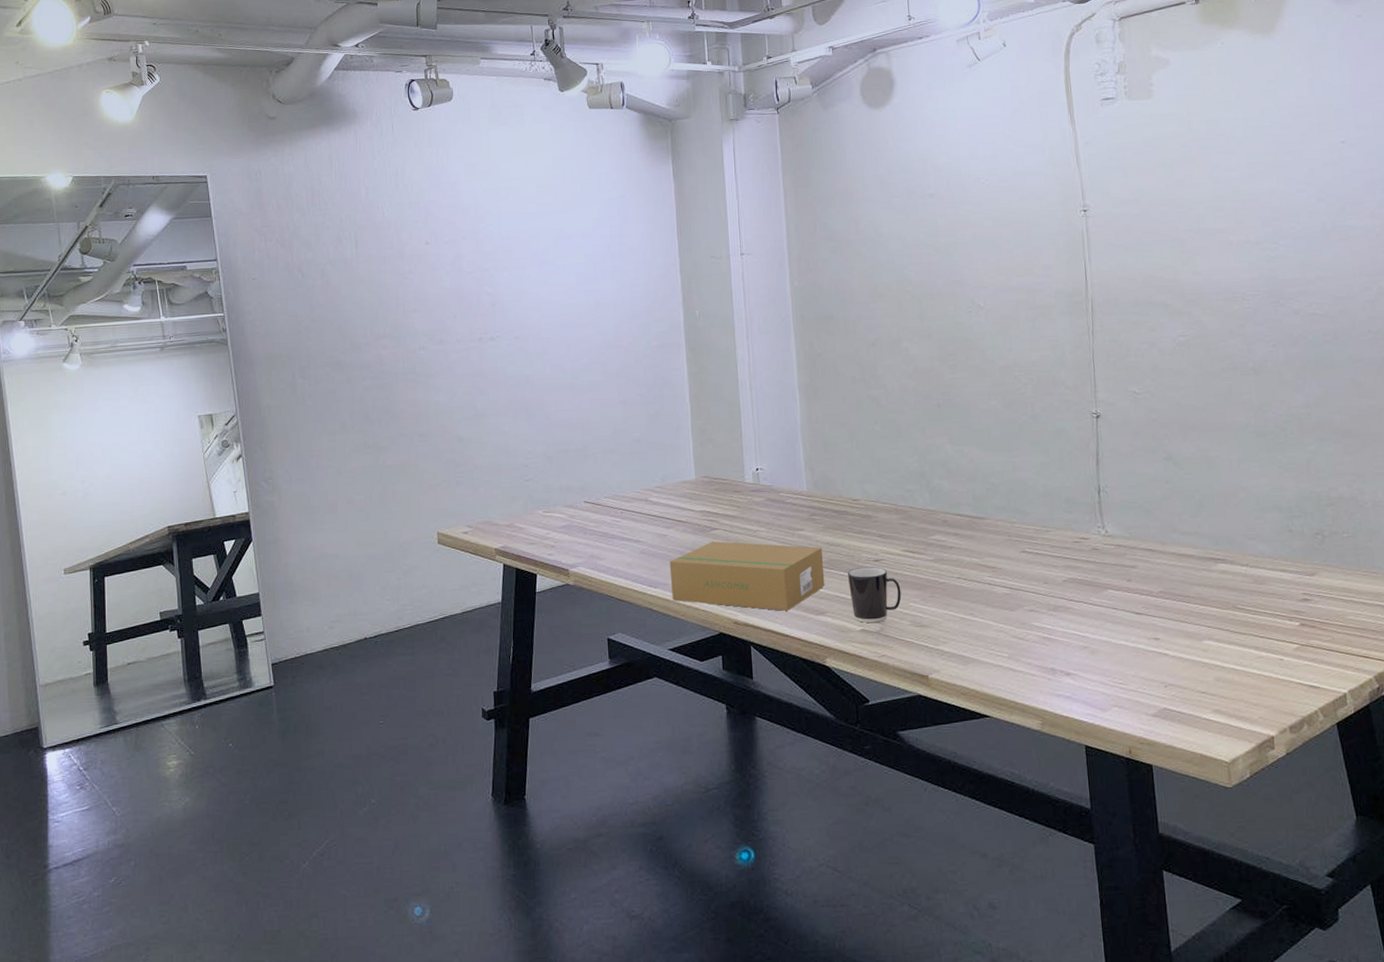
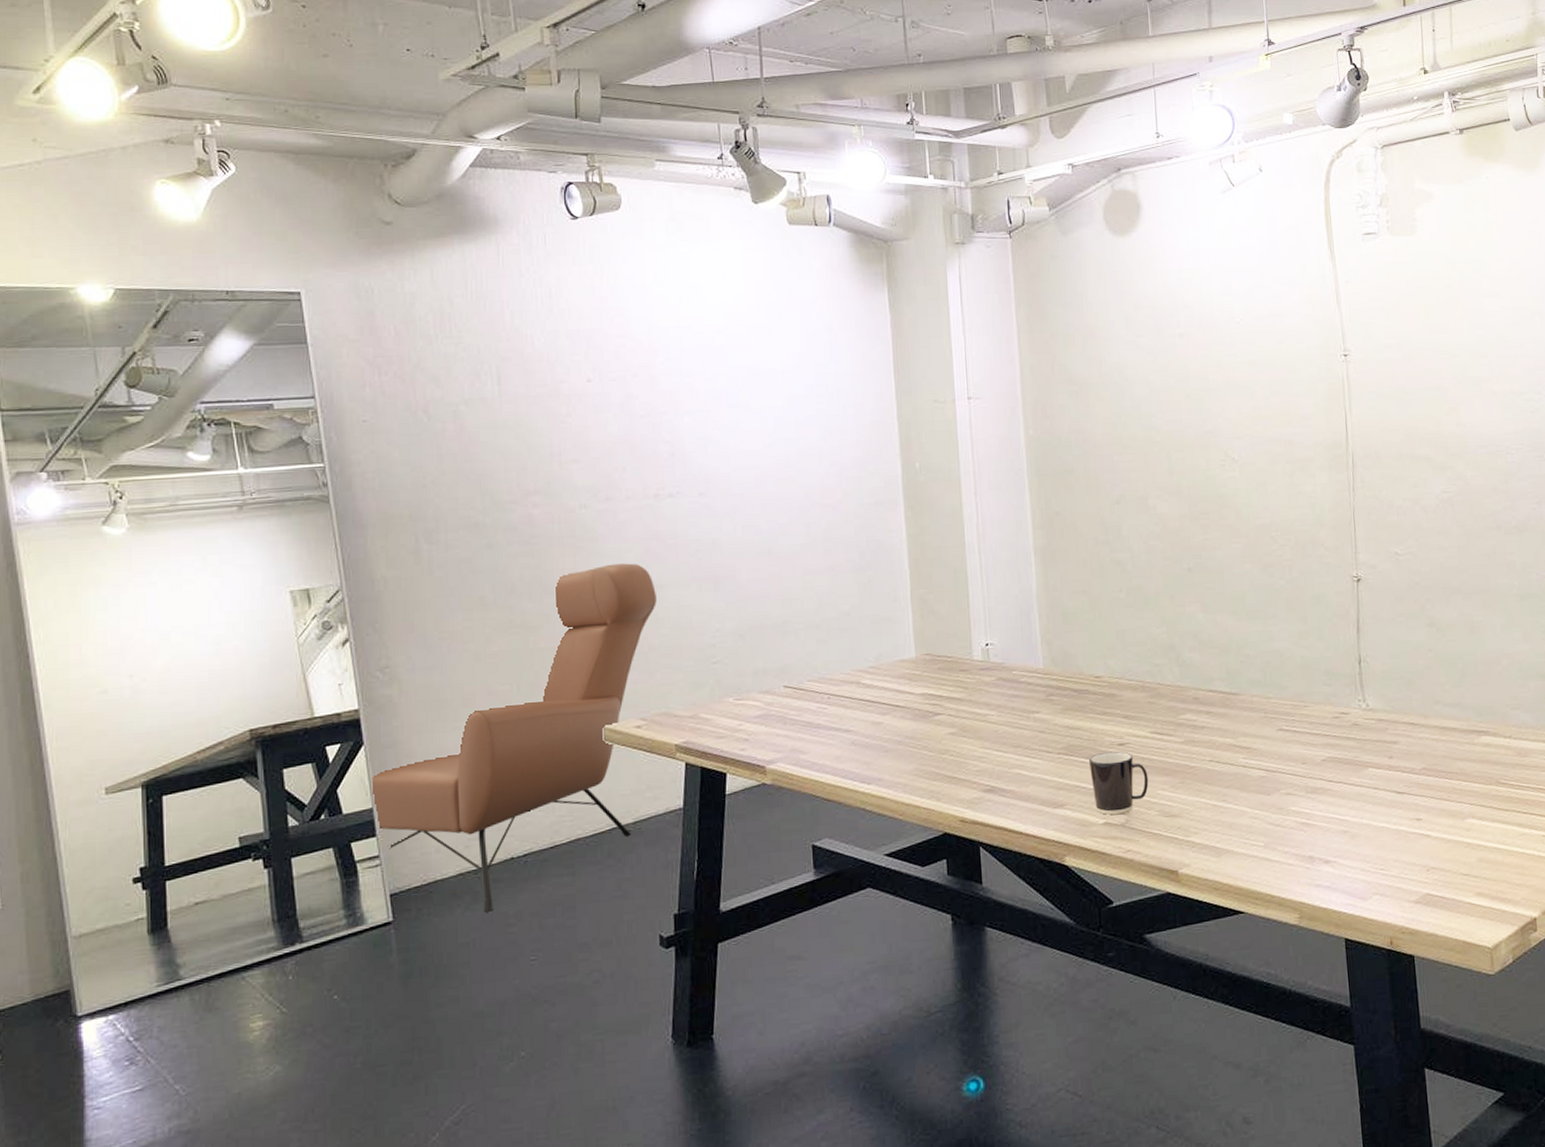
chair: none [259,395,480,682] -> present [373,563,657,912]
box: present [669,541,825,611] -> none [885,728,1064,805]

